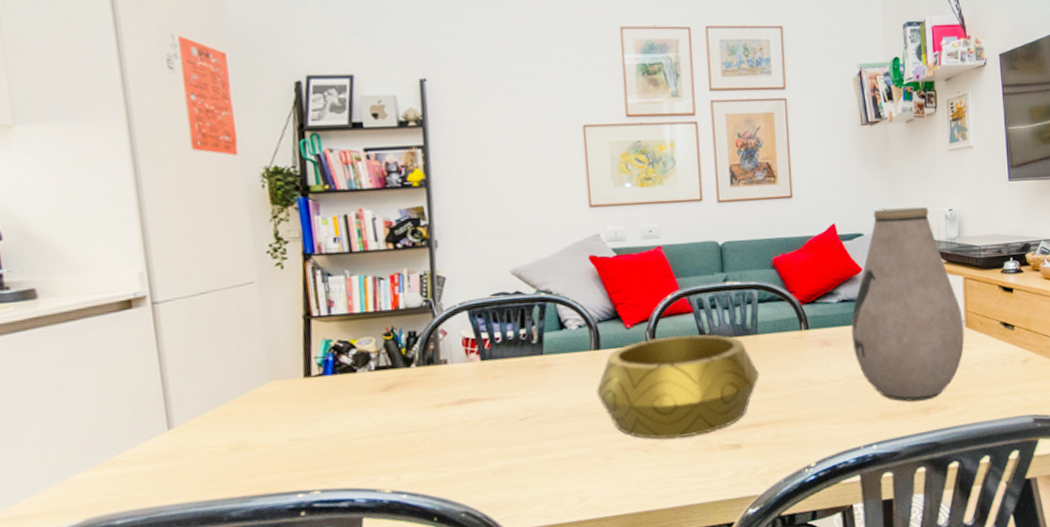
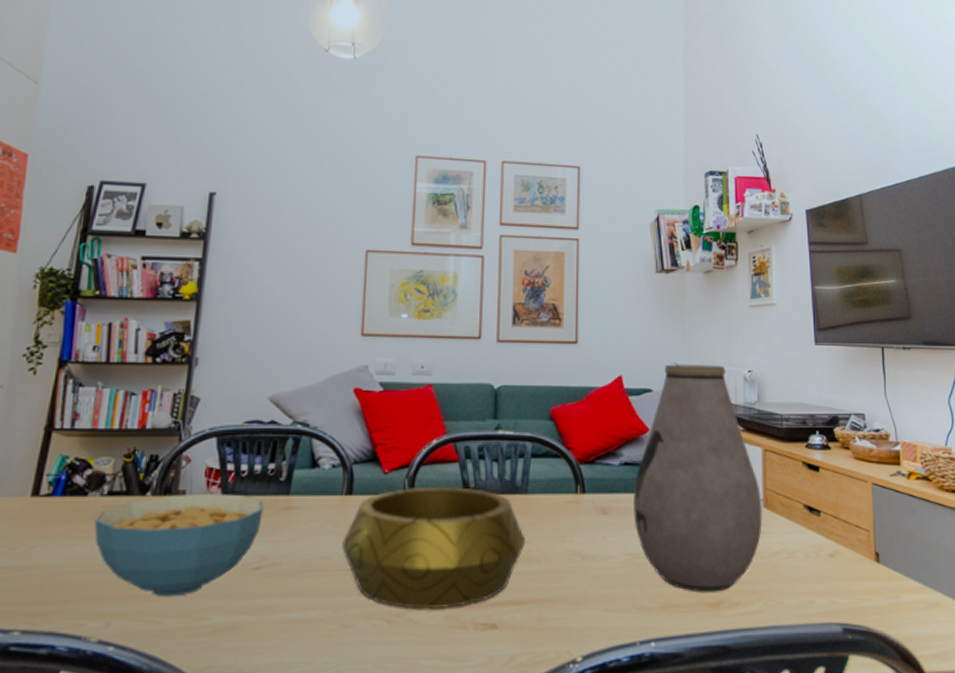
cereal bowl: none [367,358,522,451] -> present [94,493,264,597]

